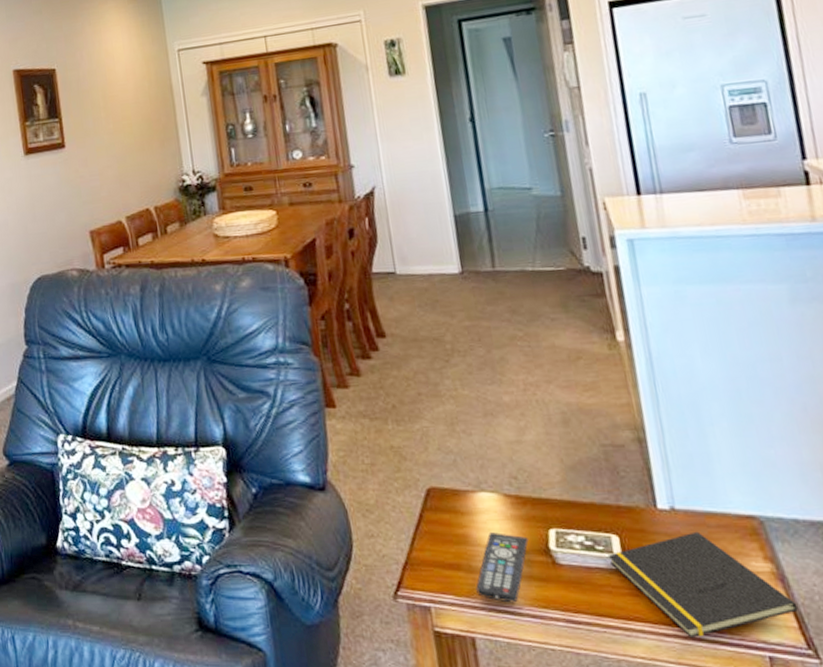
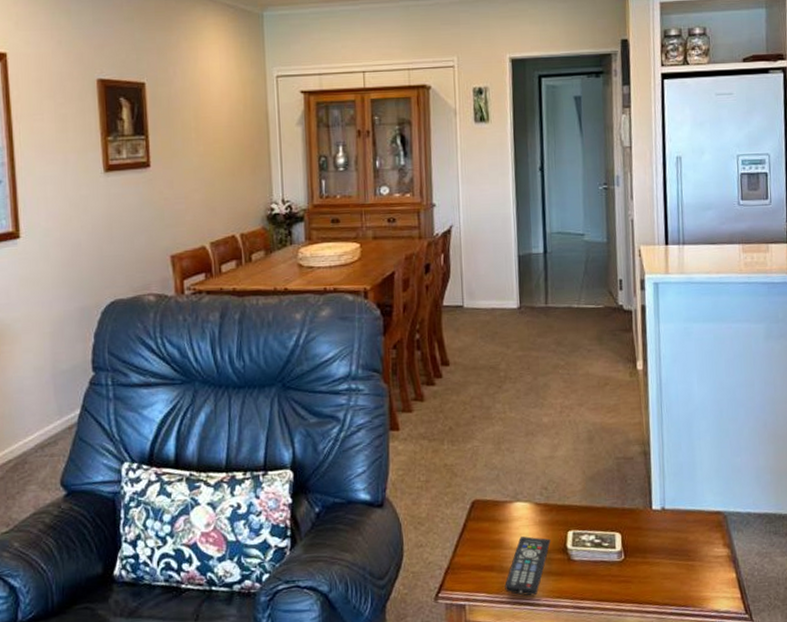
notepad: present [607,531,798,639] -> none [611,526,742,614]

